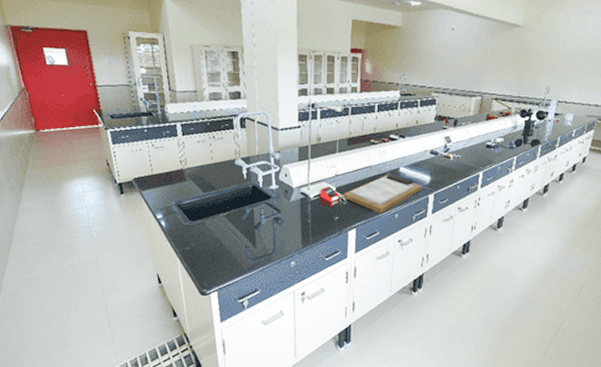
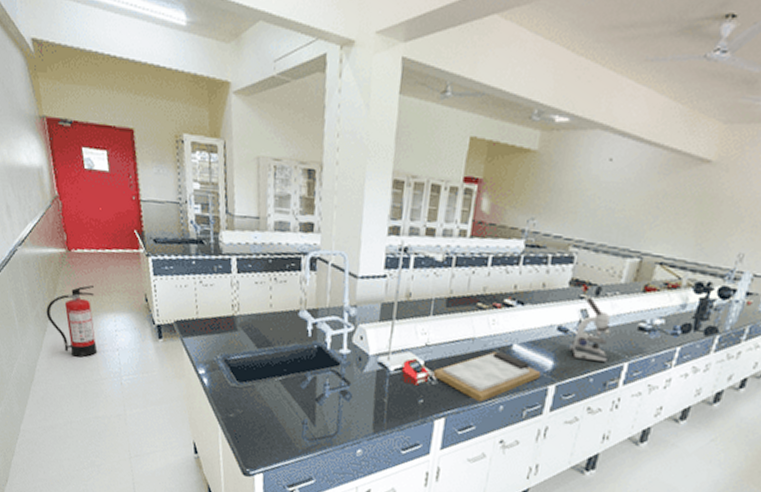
fire extinguisher: none [20,156,68,217] -> present [46,284,98,358]
microscope: none [440,128,468,174] -> present [569,297,611,363]

